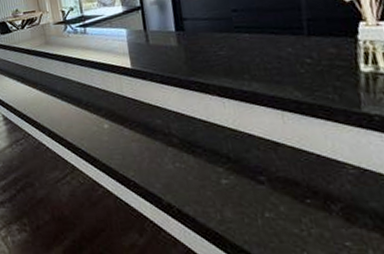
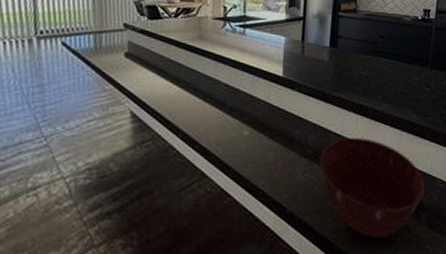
mixing bowl: none [188,122,331,232] -> present [319,138,425,238]

